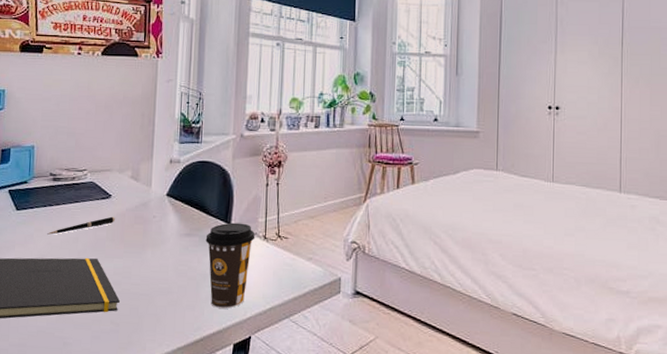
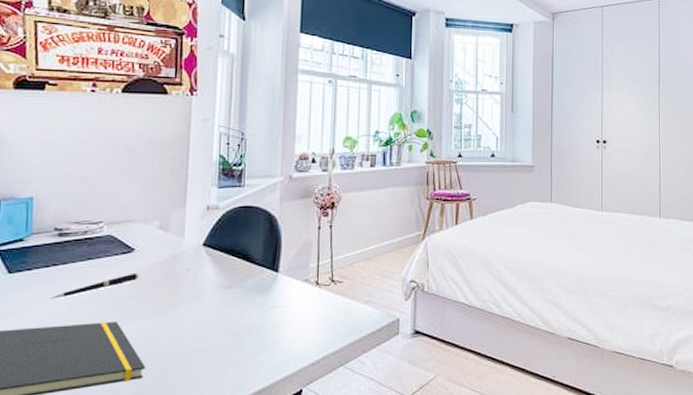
coffee cup: present [205,222,255,309] -> none [249,270,306,363]

